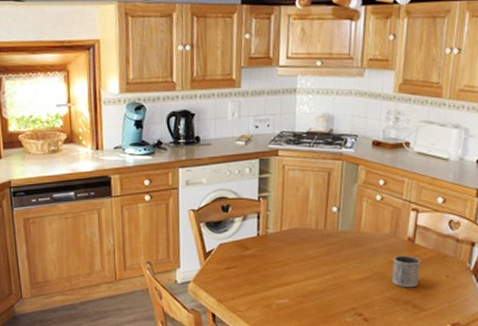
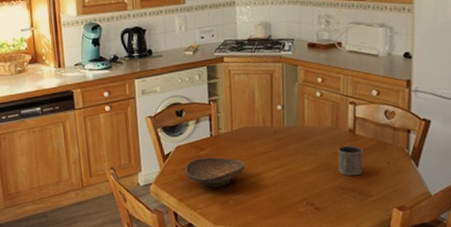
decorative bowl: none [226,258,292,290] -> present [184,157,245,188]

